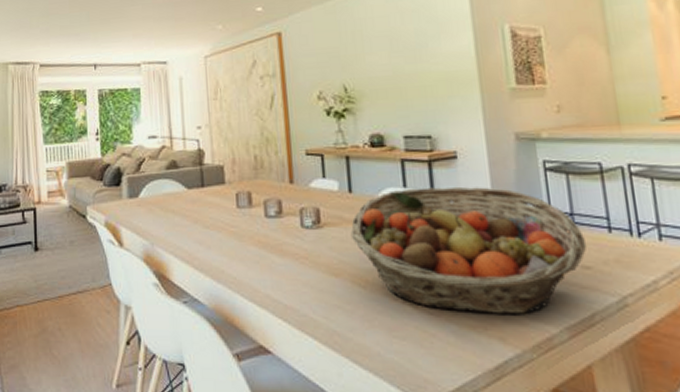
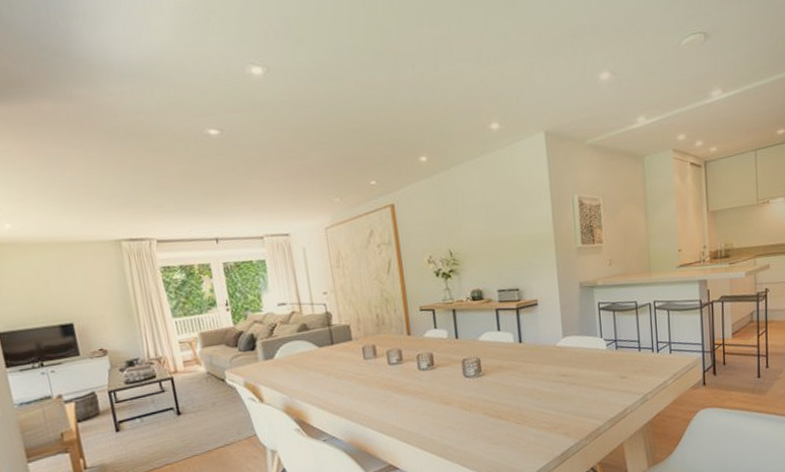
fruit basket: present [350,186,587,314] -> none [457,325,625,420]

